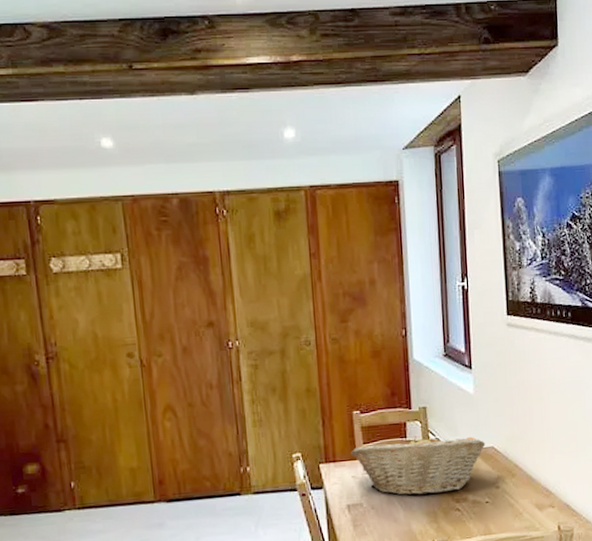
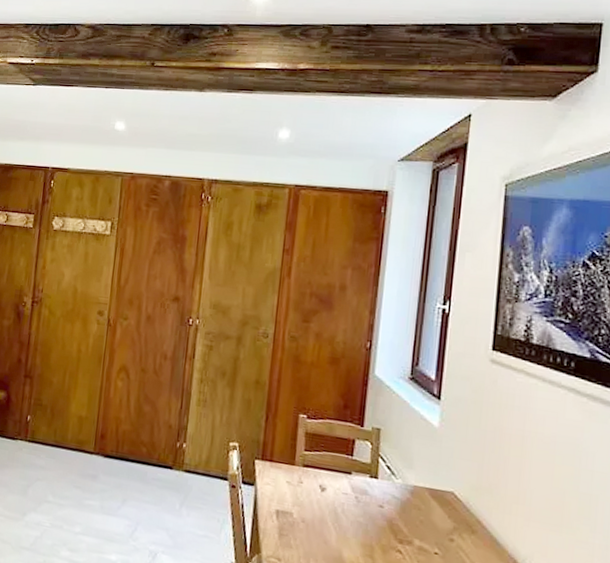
fruit basket: present [350,436,486,496] -> none [288,452,445,530]

